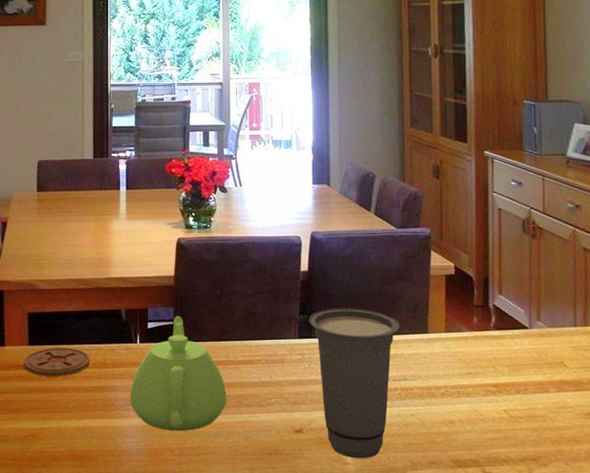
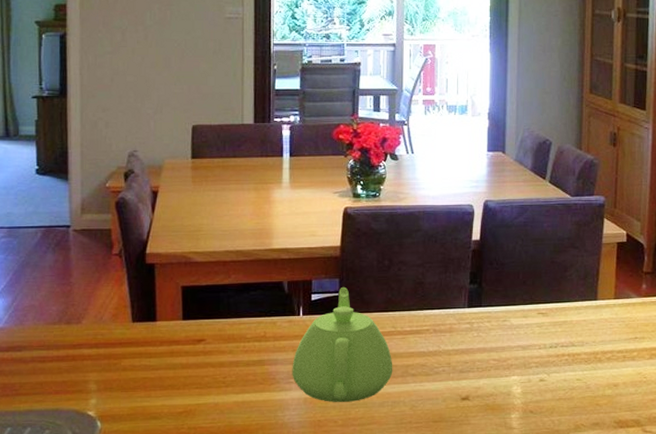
coaster: present [23,348,91,377] -> none [177,322,250,352]
cup: present [309,308,400,459] -> none [479,276,570,423]

